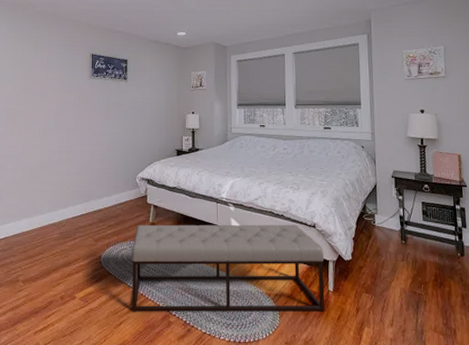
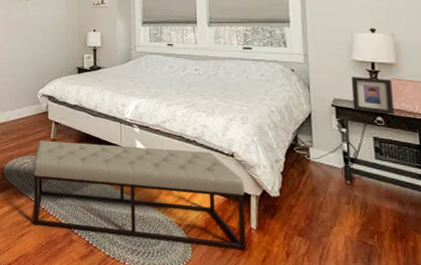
picture frame: none [406,151,437,182] -> present [350,77,395,115]

